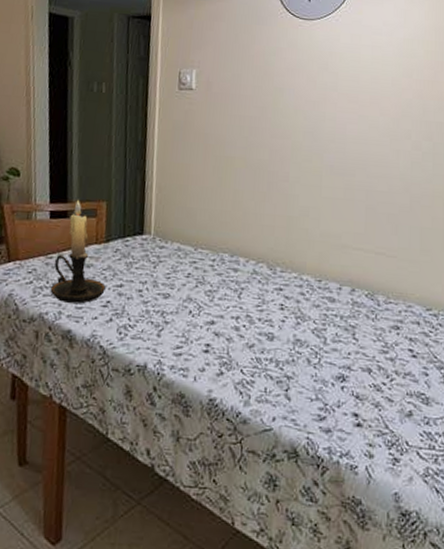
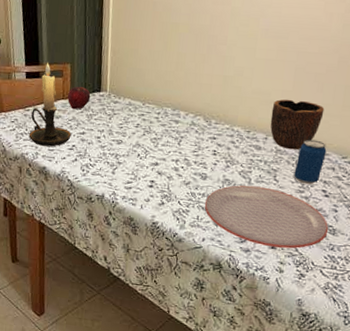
fruit: none [101,228,131,257] -> present [67,86,91,110]
plate: none [273,346,421,426] -> present [204,185,329,249]
bowl: none [343,242,401,302] -> present [270,99,325,150]
beverage can: none [375,289,409,343] -> present [294,139,327,185]

